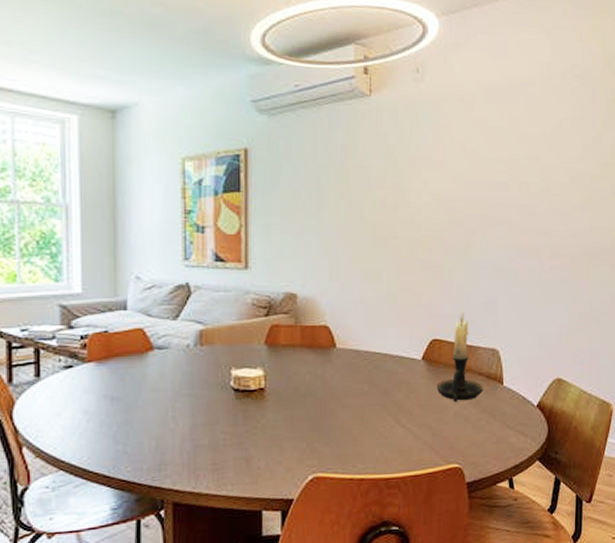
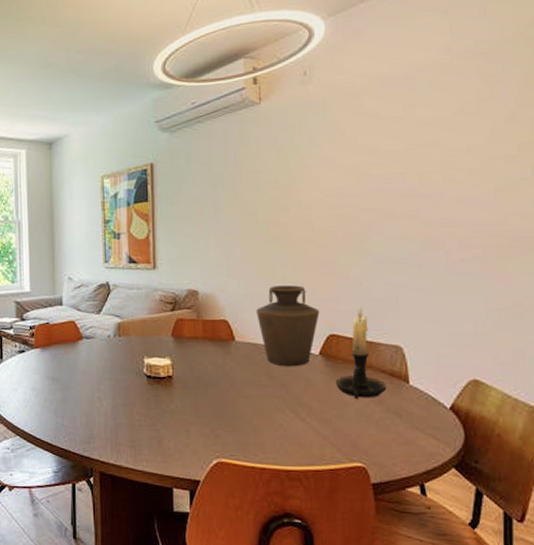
vase: none [360,290,424,373] -> present [256,285,320,367]

